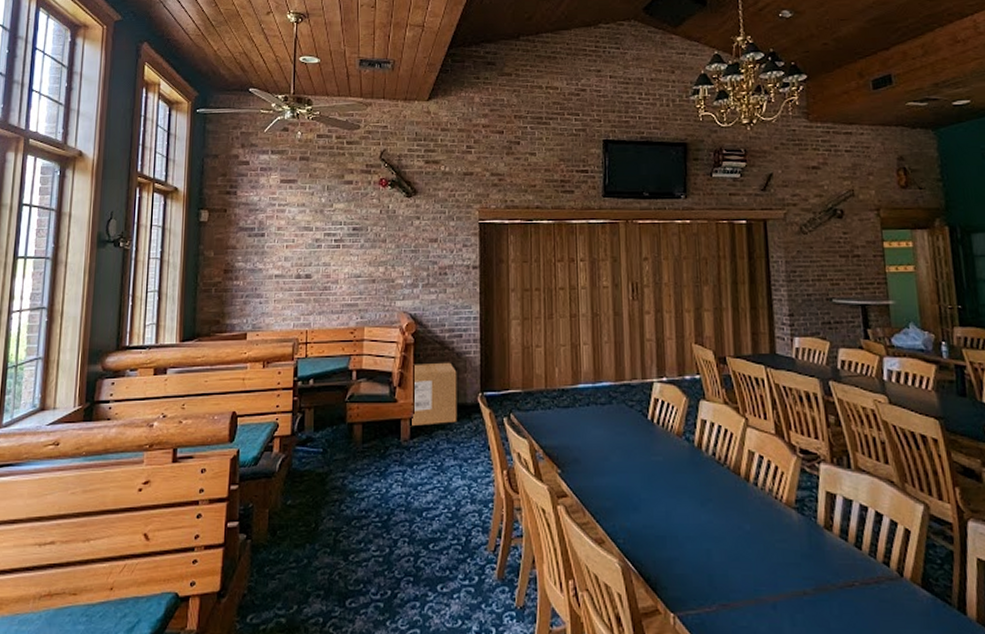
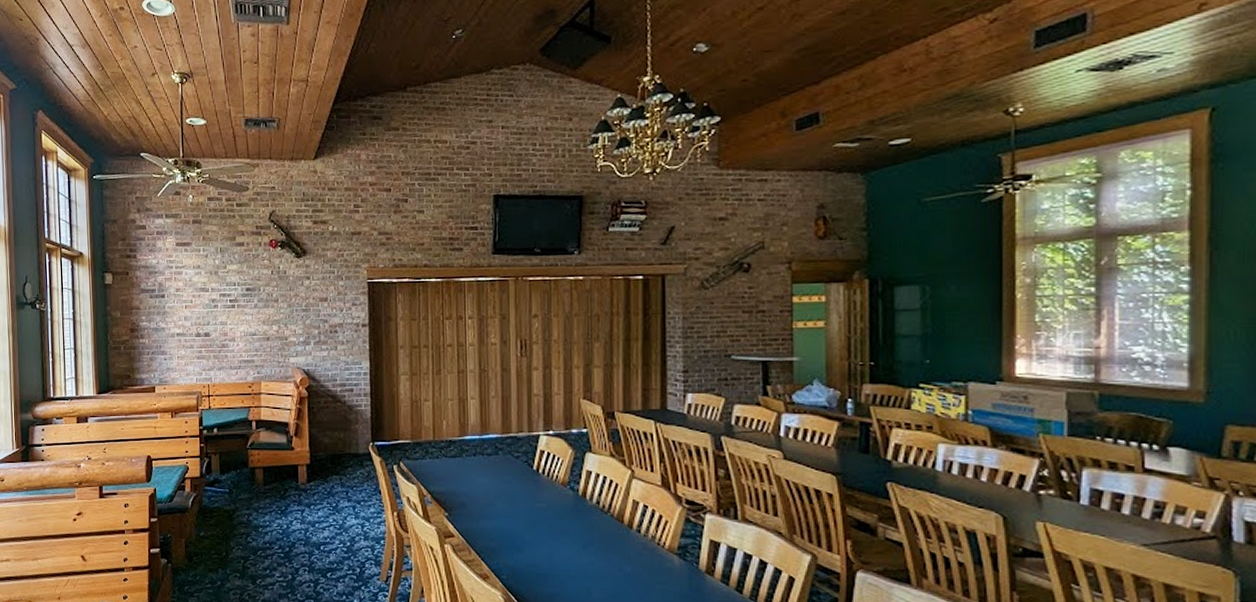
cardboard box: present [409,362,457,427] -> none [306,414,350,472]

